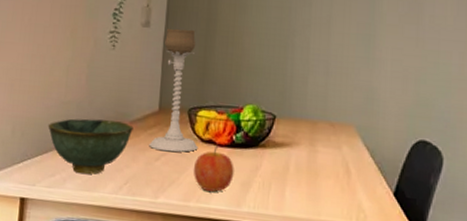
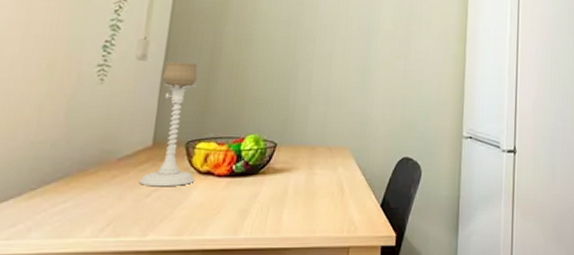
bowl: present [48,118,133,174] -> none [9,159,121,220]
apple: present [193,146,234,192] -> none [188,177,233,222]

